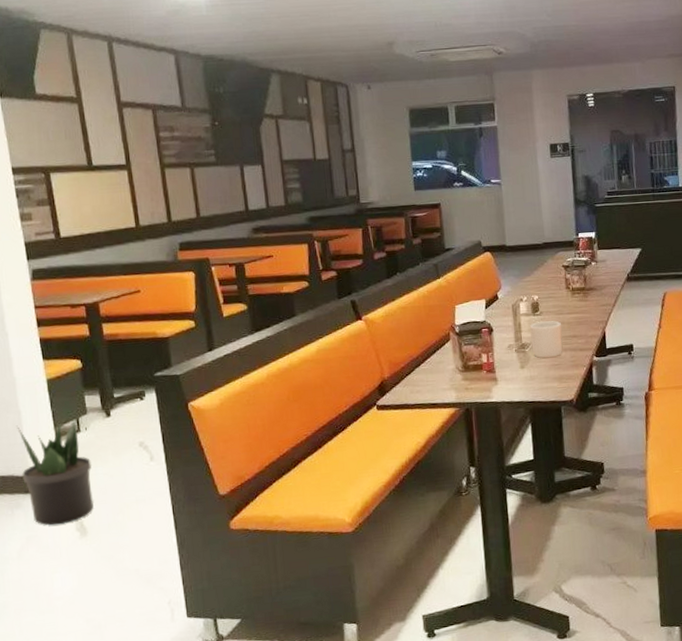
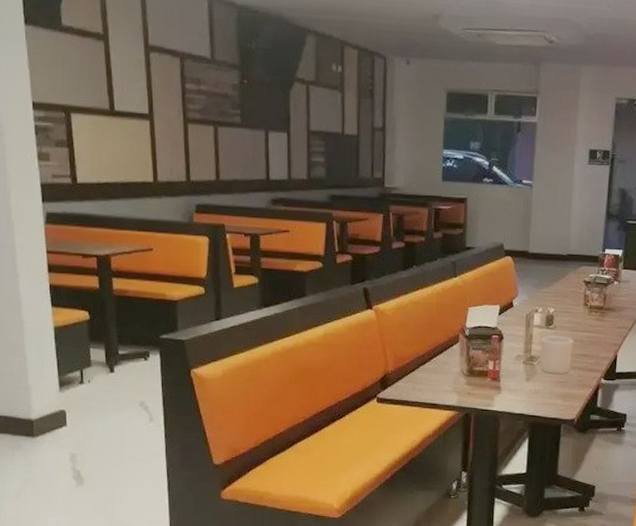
planter: present [17,419,94,525] -> none [22,368,93,470]

